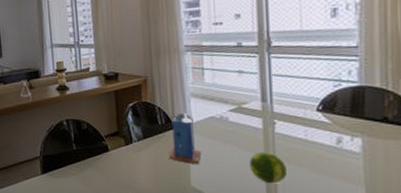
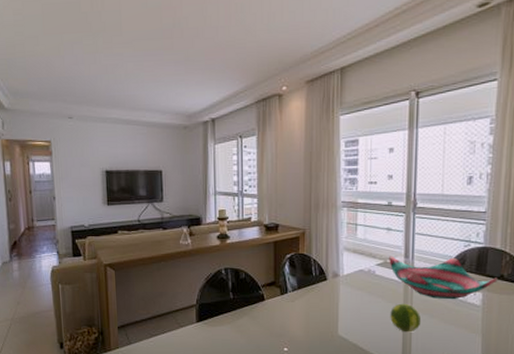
candle: present [169,113,202,164] -> none [321,266,350,314]
decorative bowl: none [243,99,380,147] -> present [389,256,498,300]

